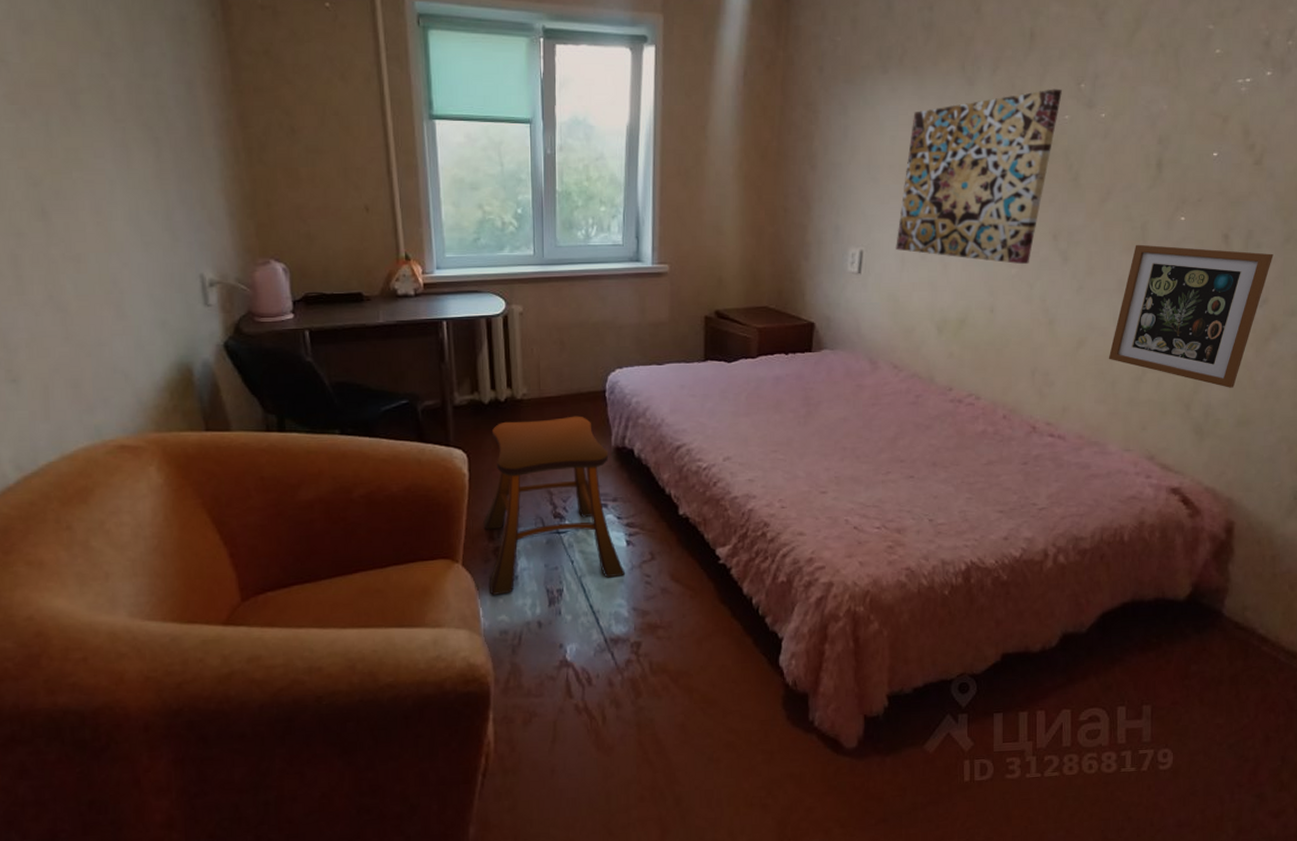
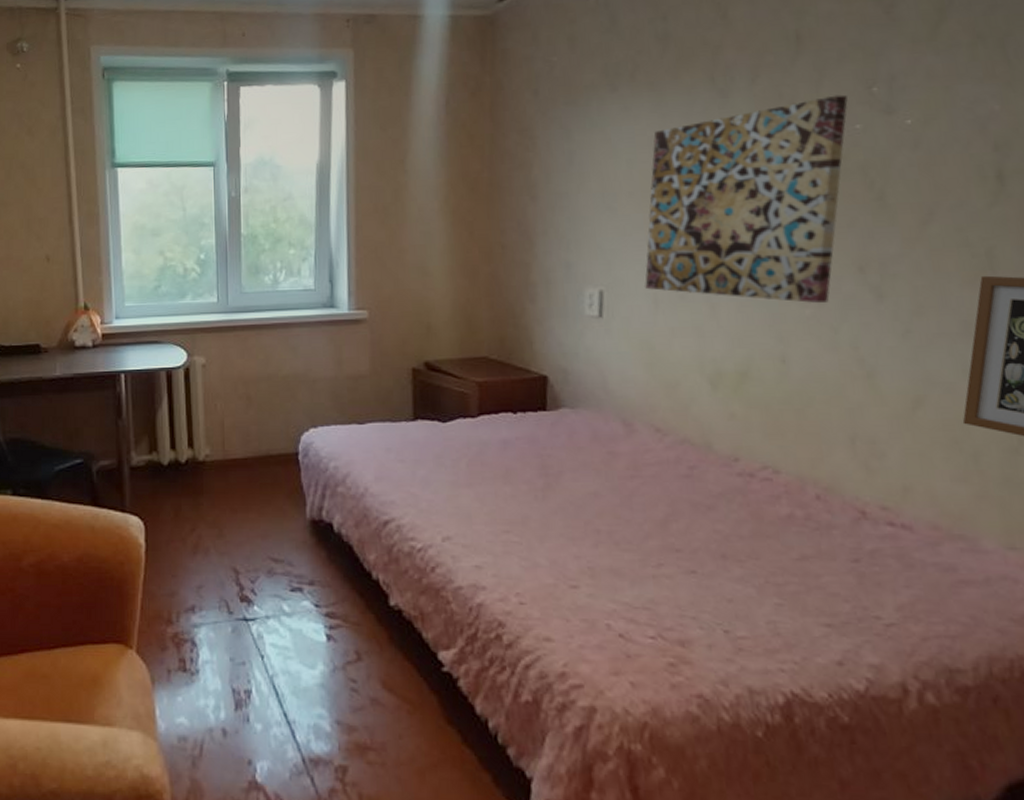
stool: present [483,416,625,595] -> none [160,481,325,692]

